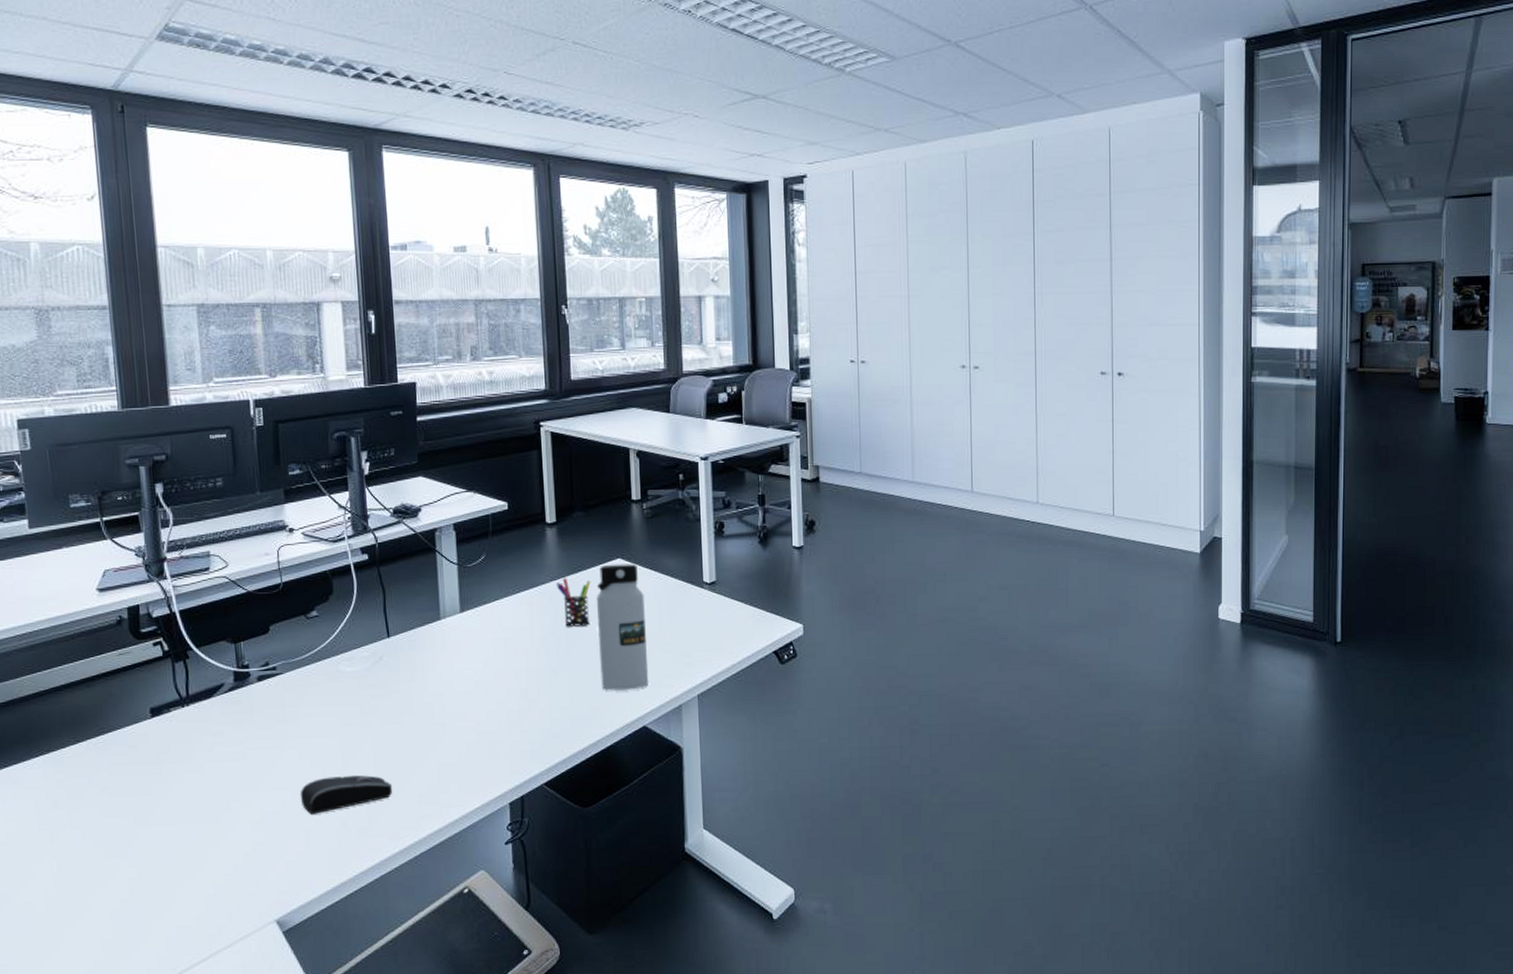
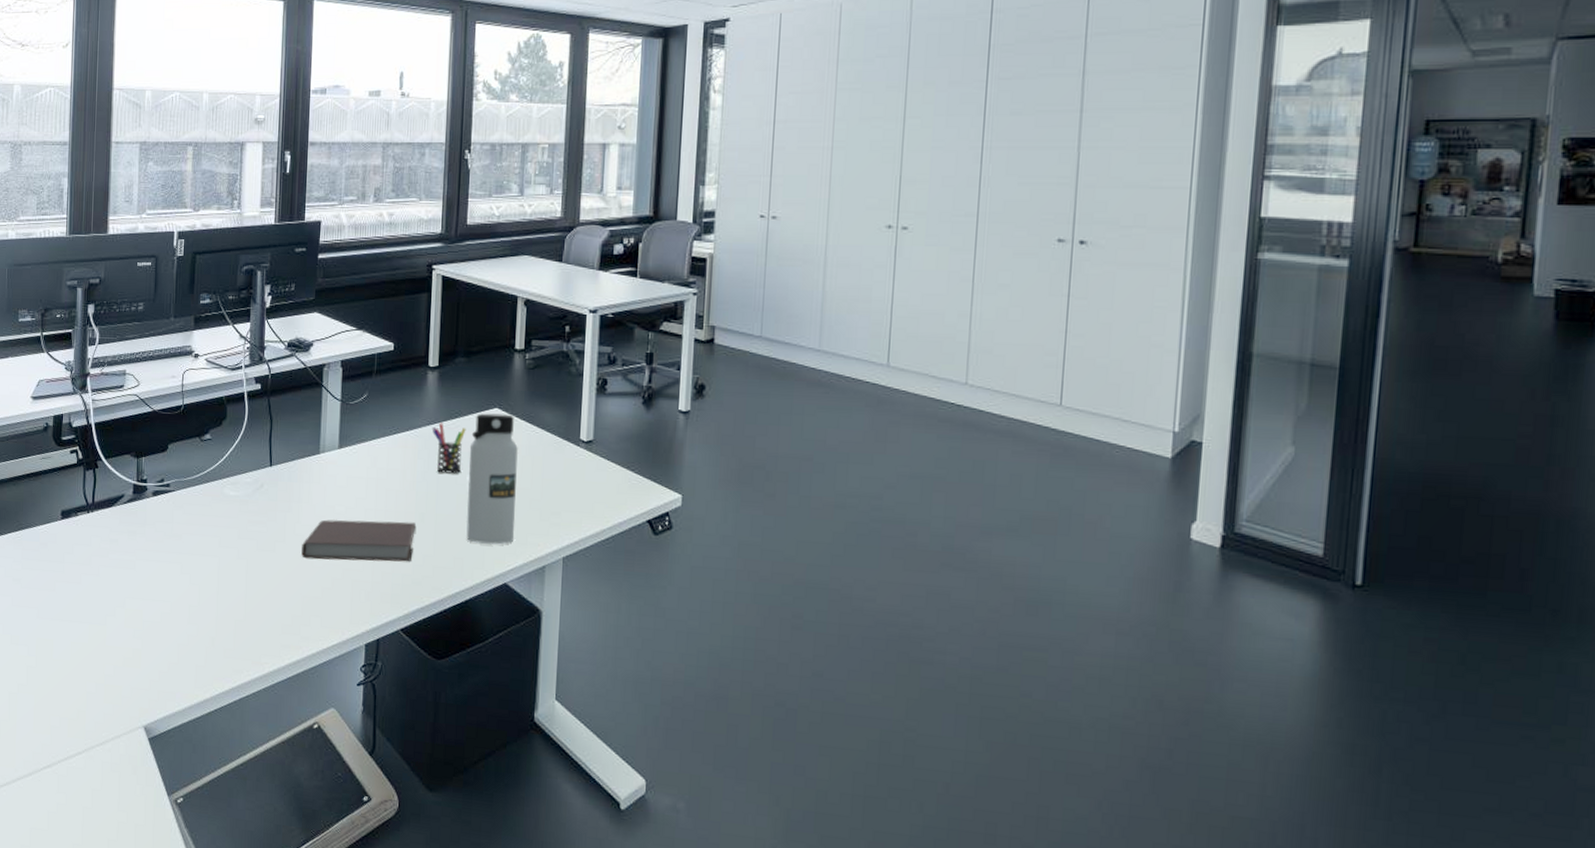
computer mouse: present [300,774,393,815] -> none [177,595,259,630]
notebook: none [431,678,549,727] -> present [301,519,416,562]

